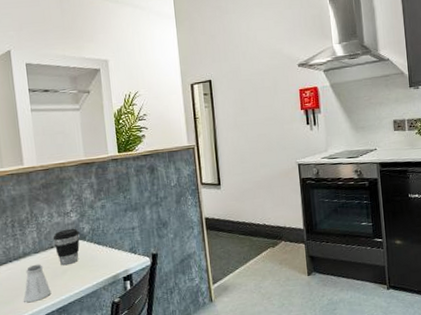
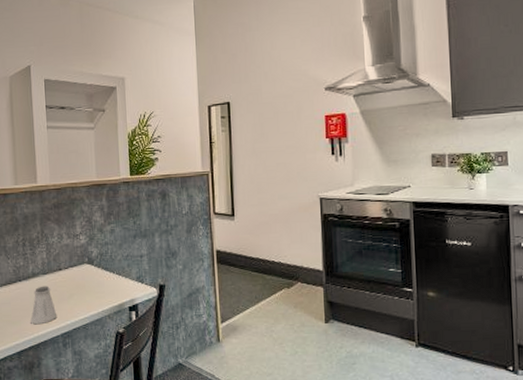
coffee cup: present [53,228,80,266] -> none [61,251,88,290]

